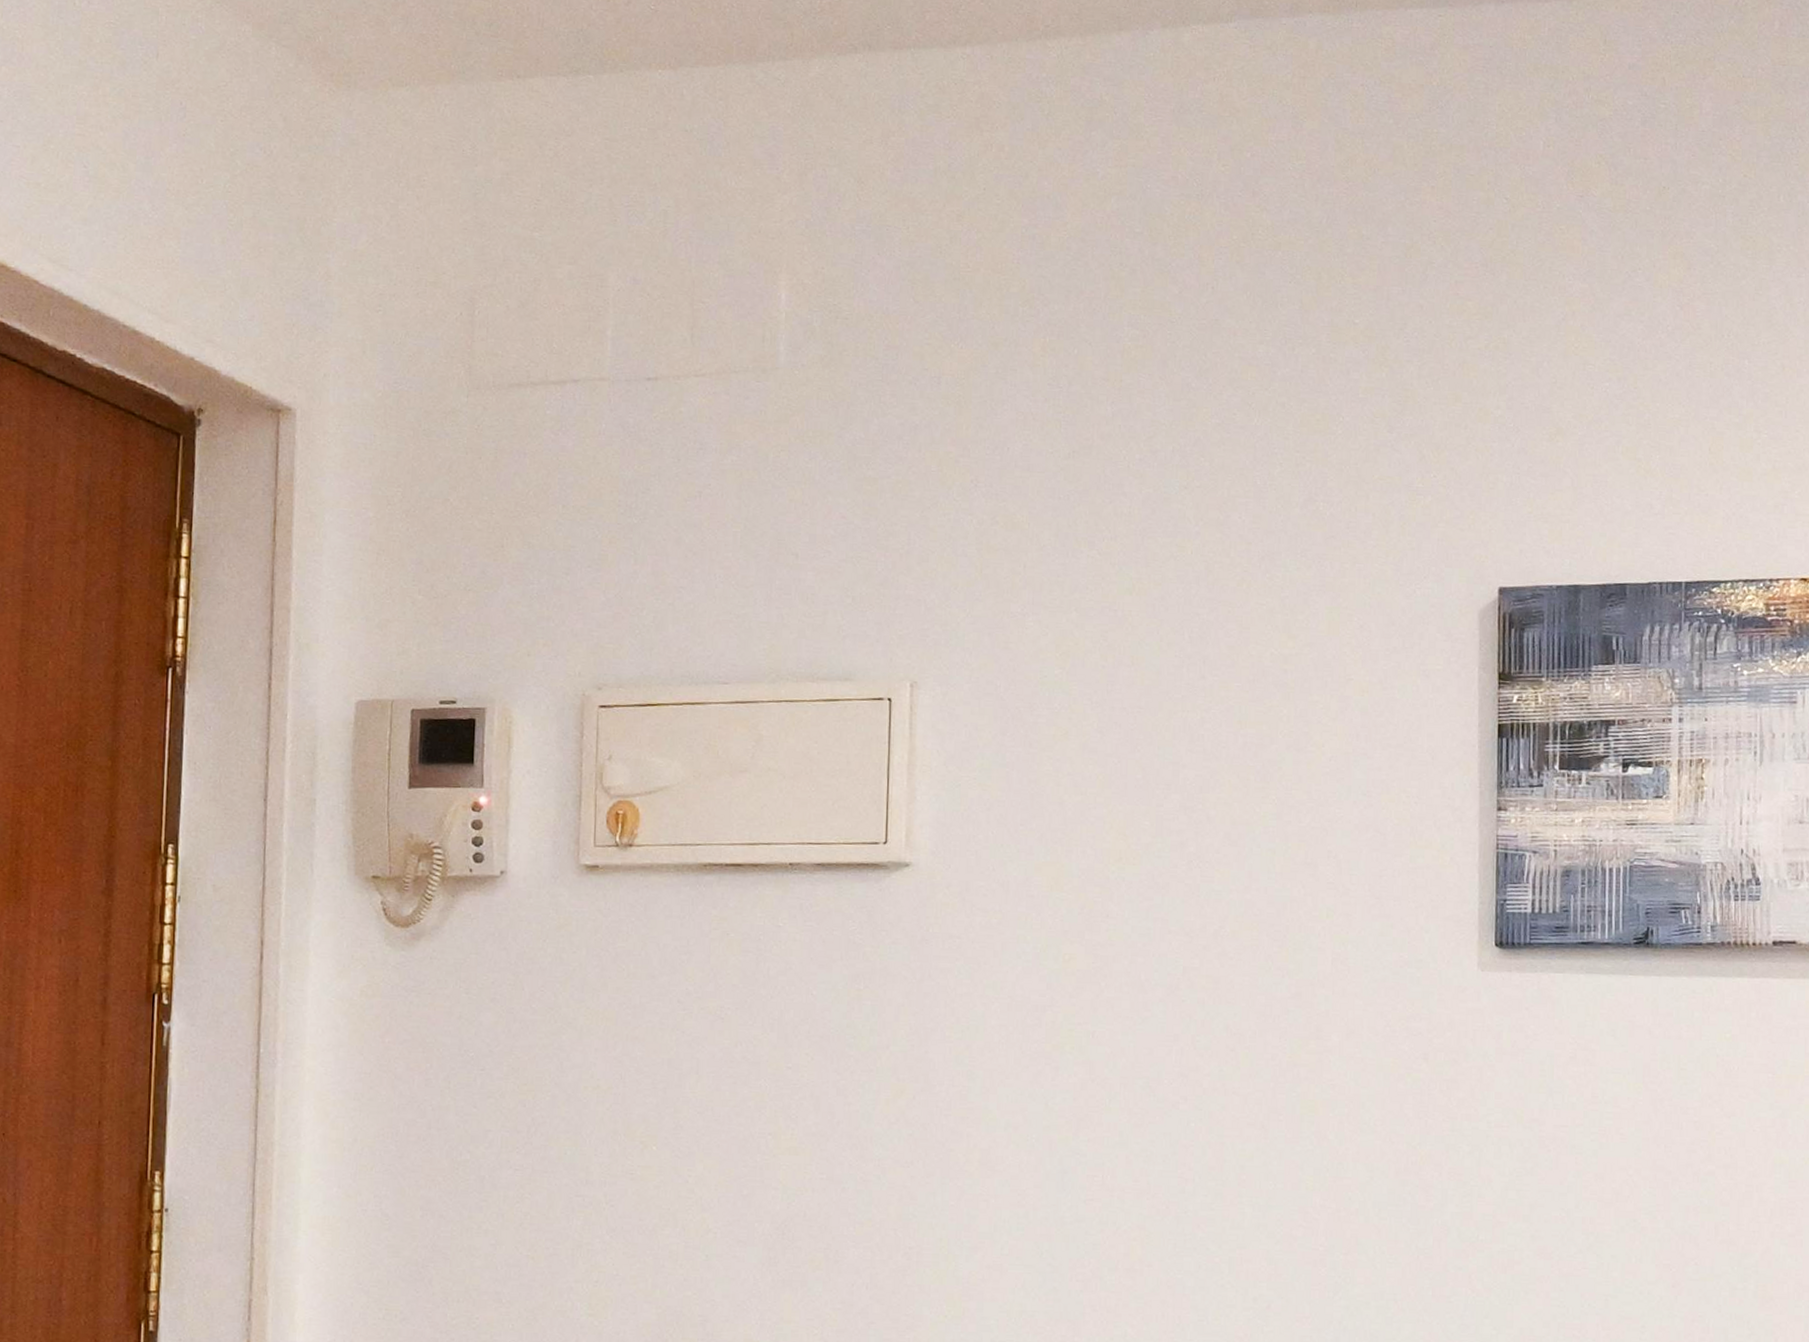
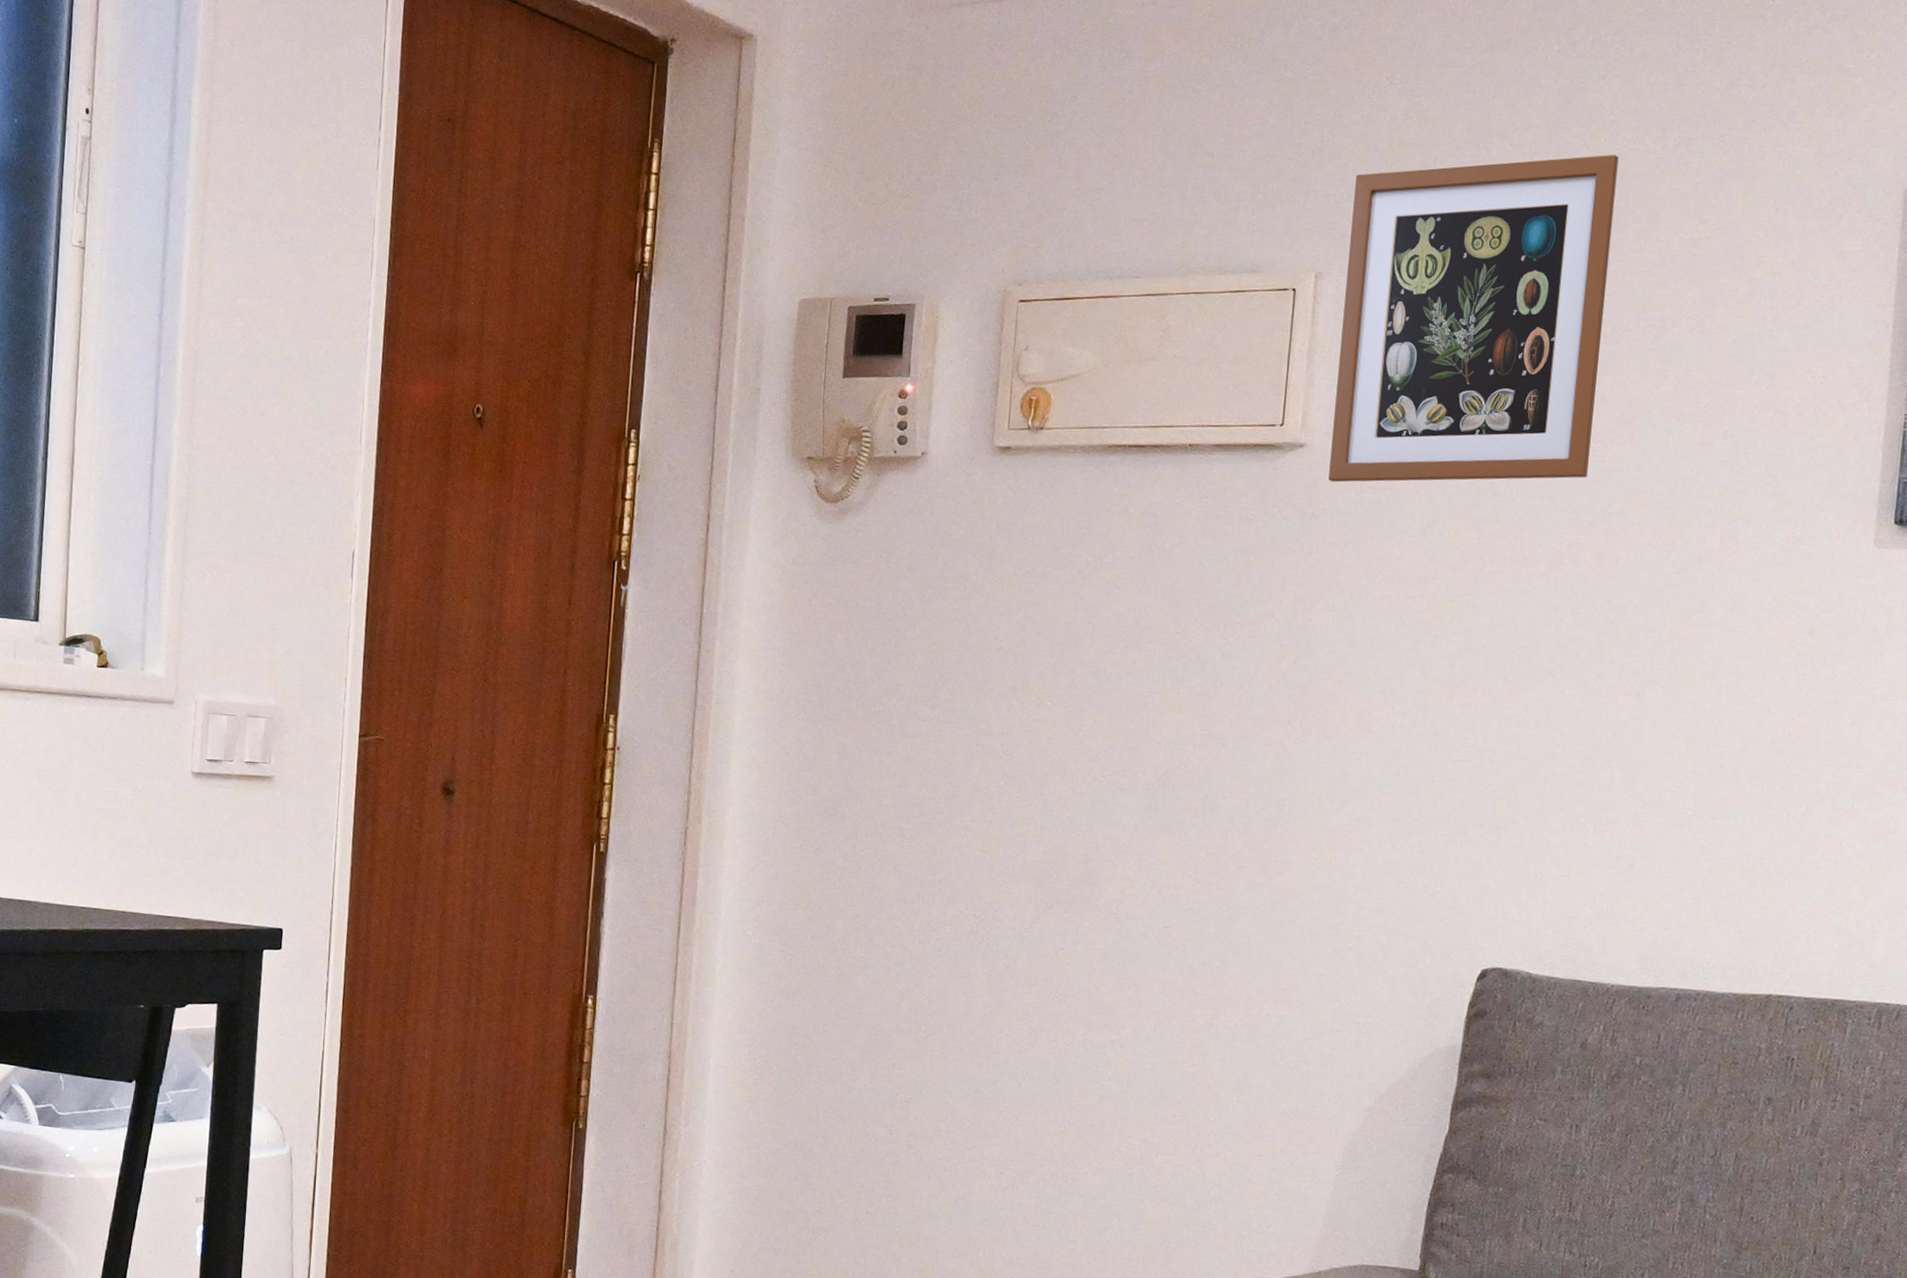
picture frame: none [937,566,1206,904] -> present [1328,154,1619,483]

